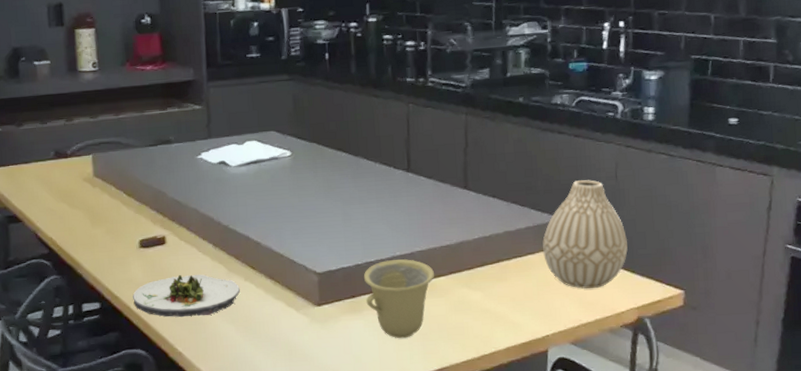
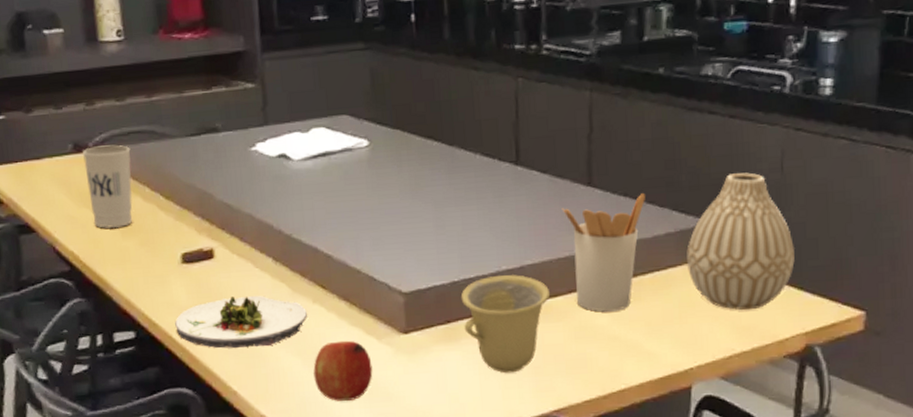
cup: none [62,152,101,220] -> present [83,145,133,229]
fruit: none [244,311,292,361] -> present [313,340,373,401]
utensil holder: none [443,195,510,290] -> present [561,193,645,312]

